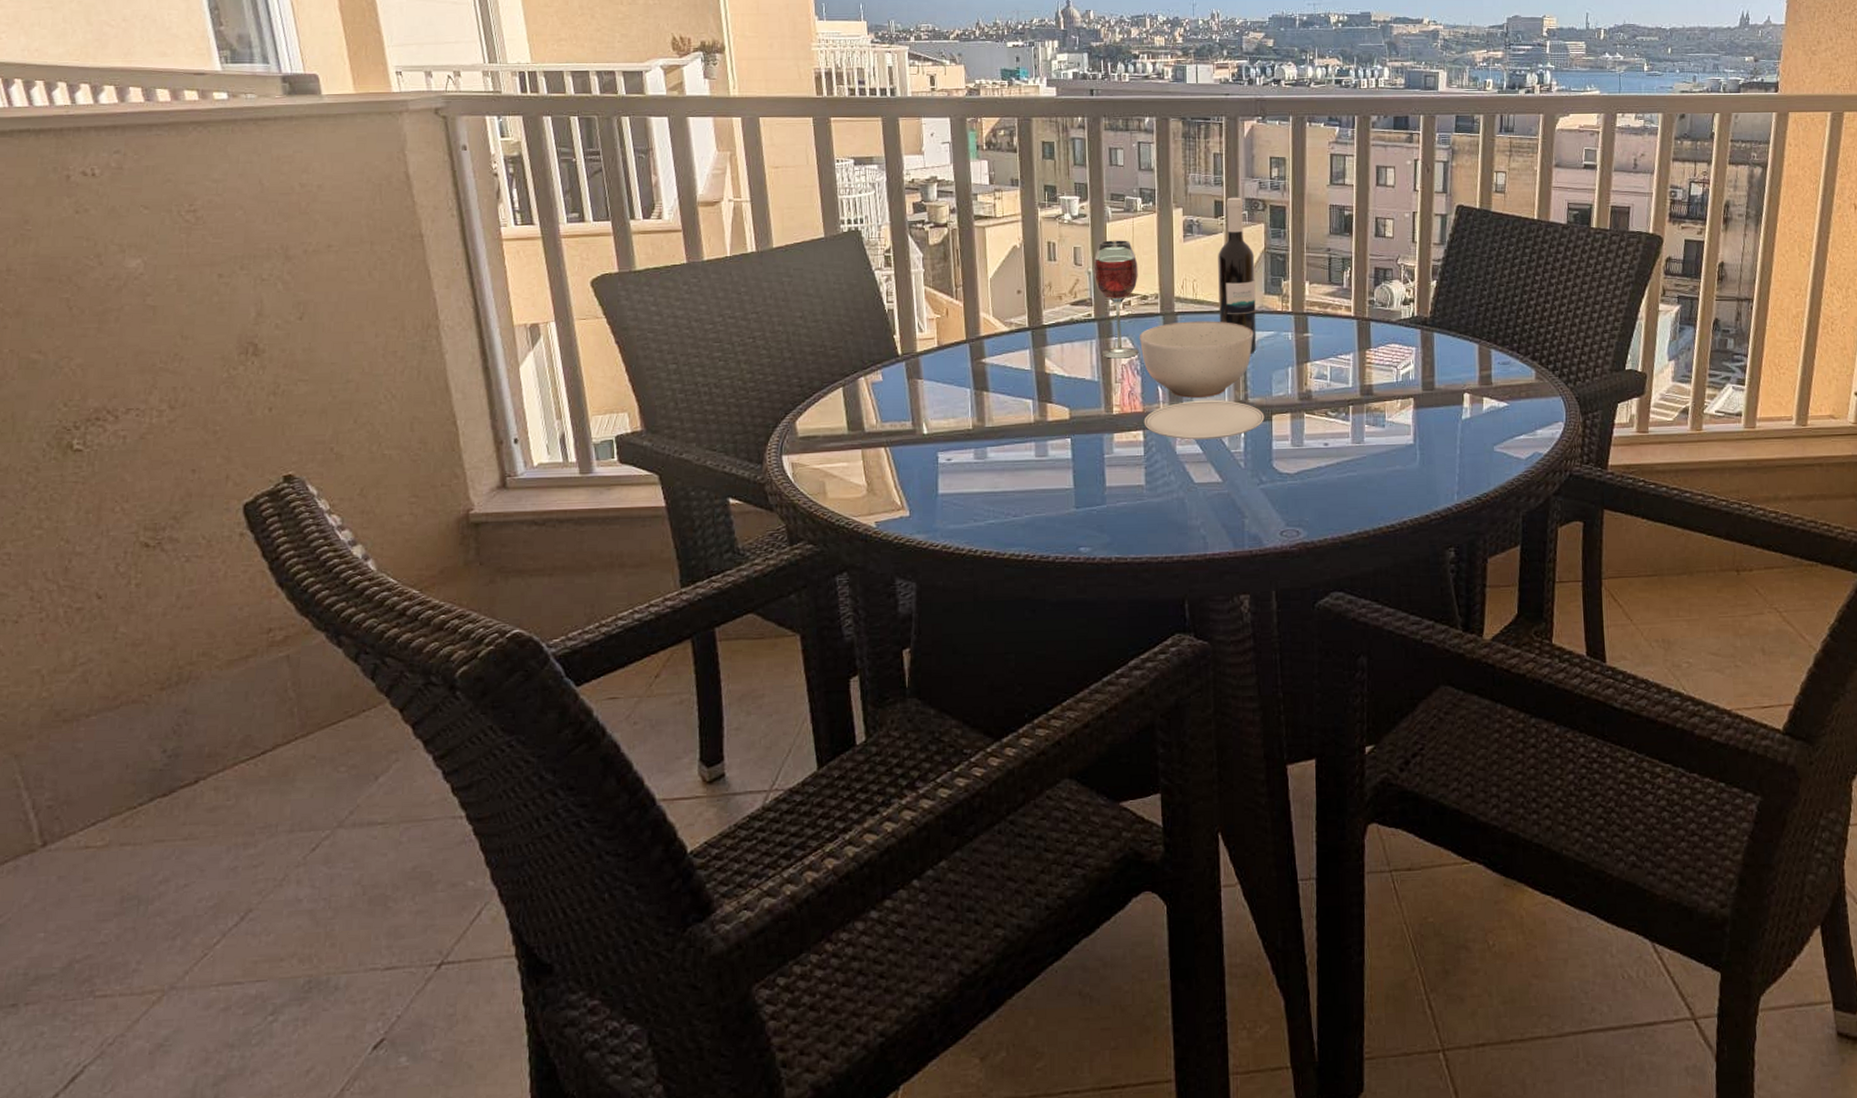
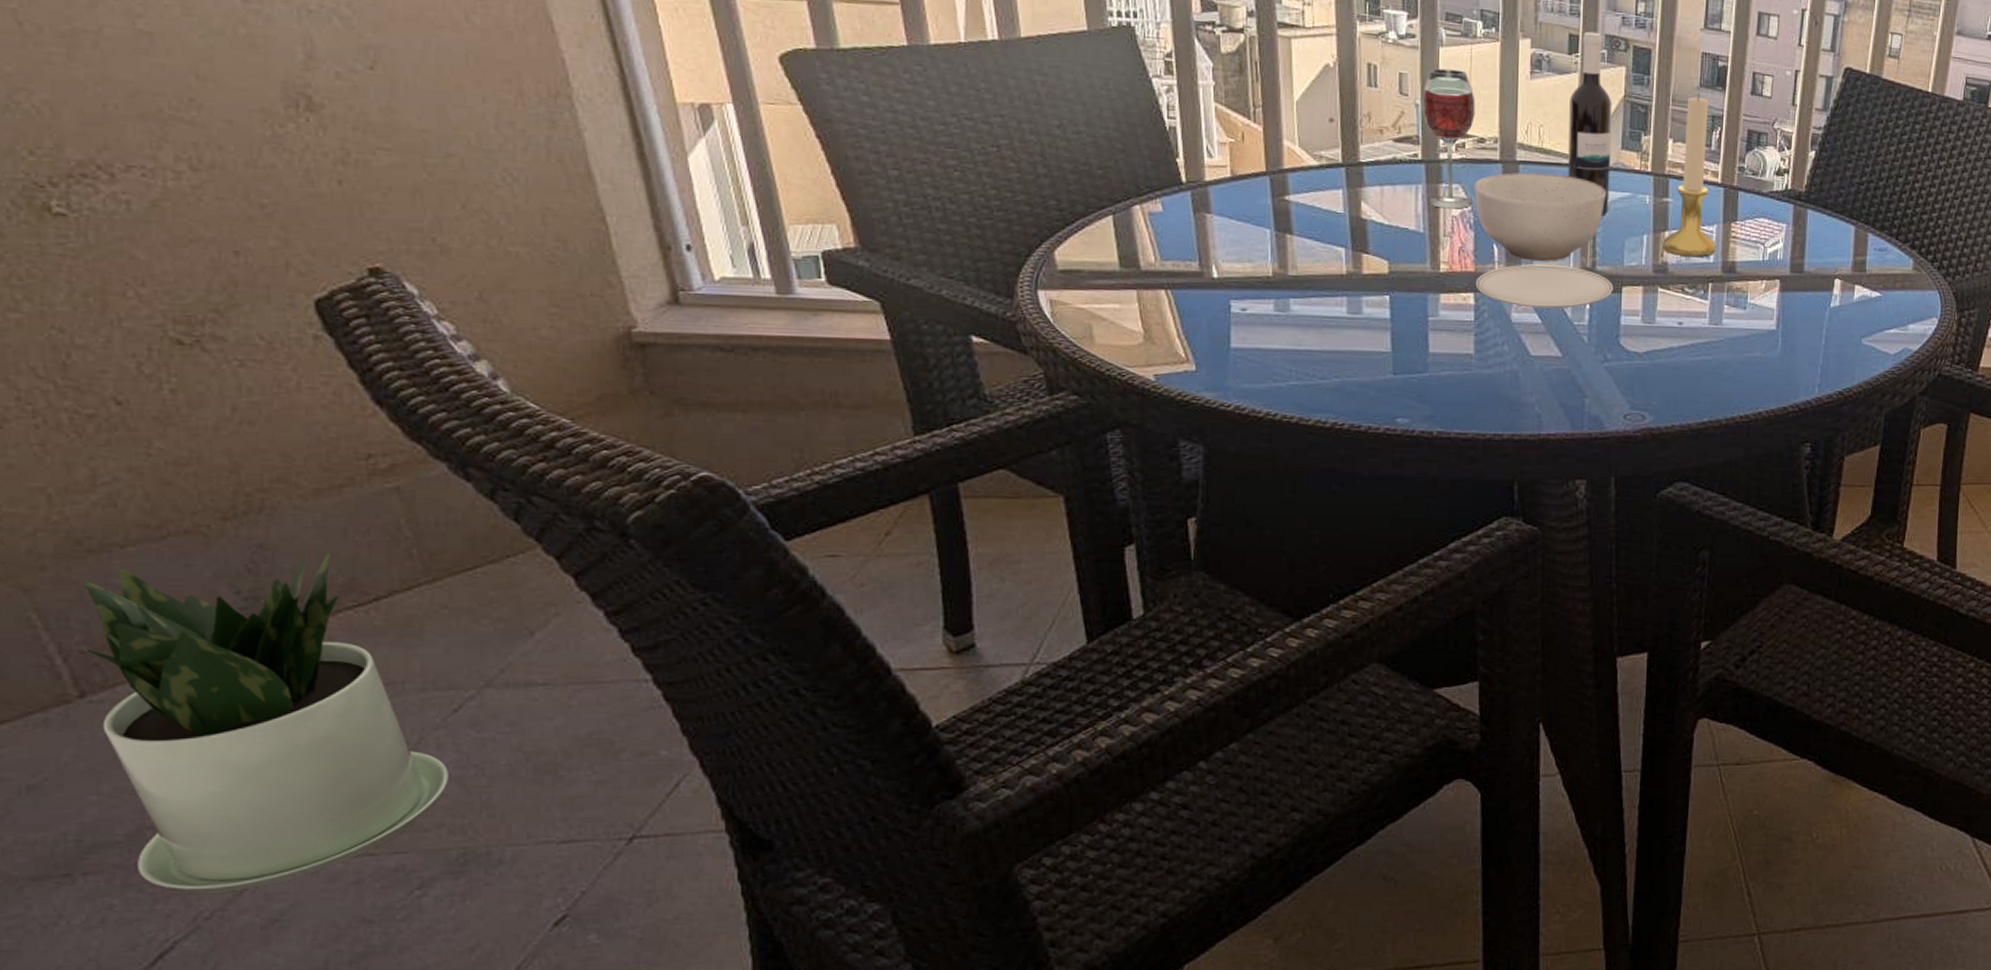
planter: none [48,714,304,1021] -> present [81,552,449,893]
candle holder: none [1306,239,1354,384] -> present [1662,93,1716,258]

